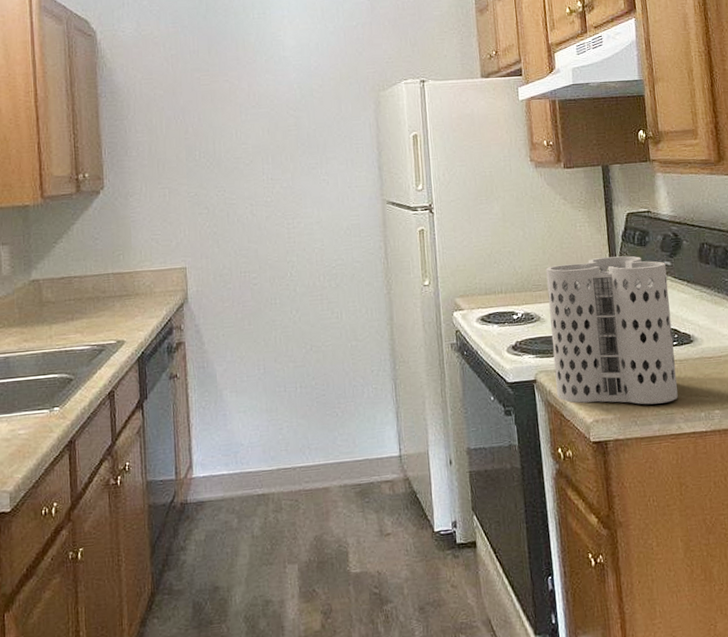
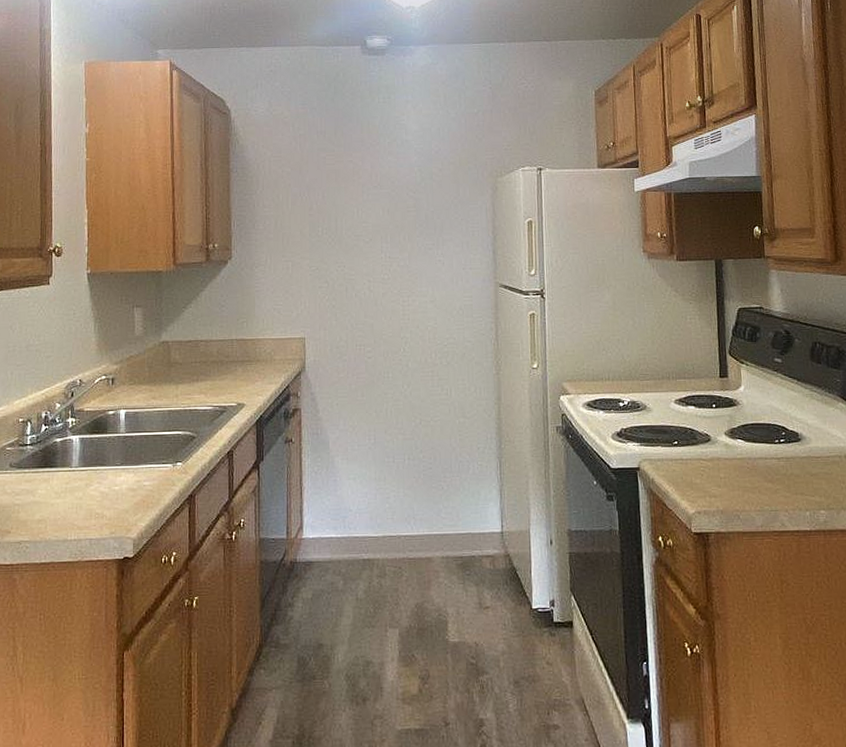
utensil holder: present [545,255,678,405] -> none [654,350,783,500]

